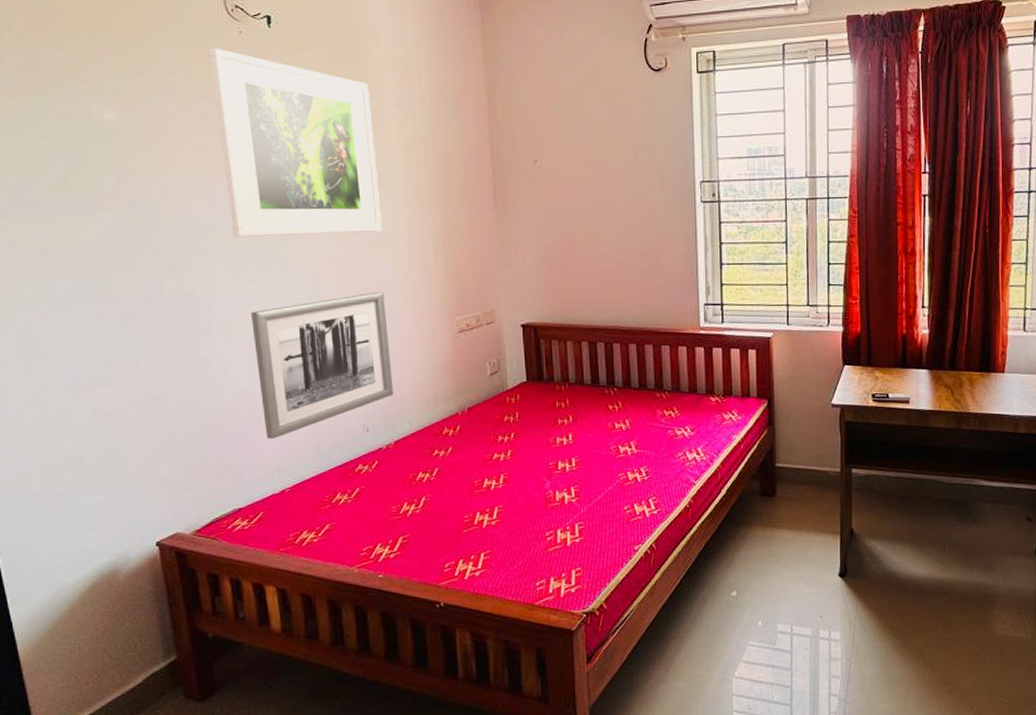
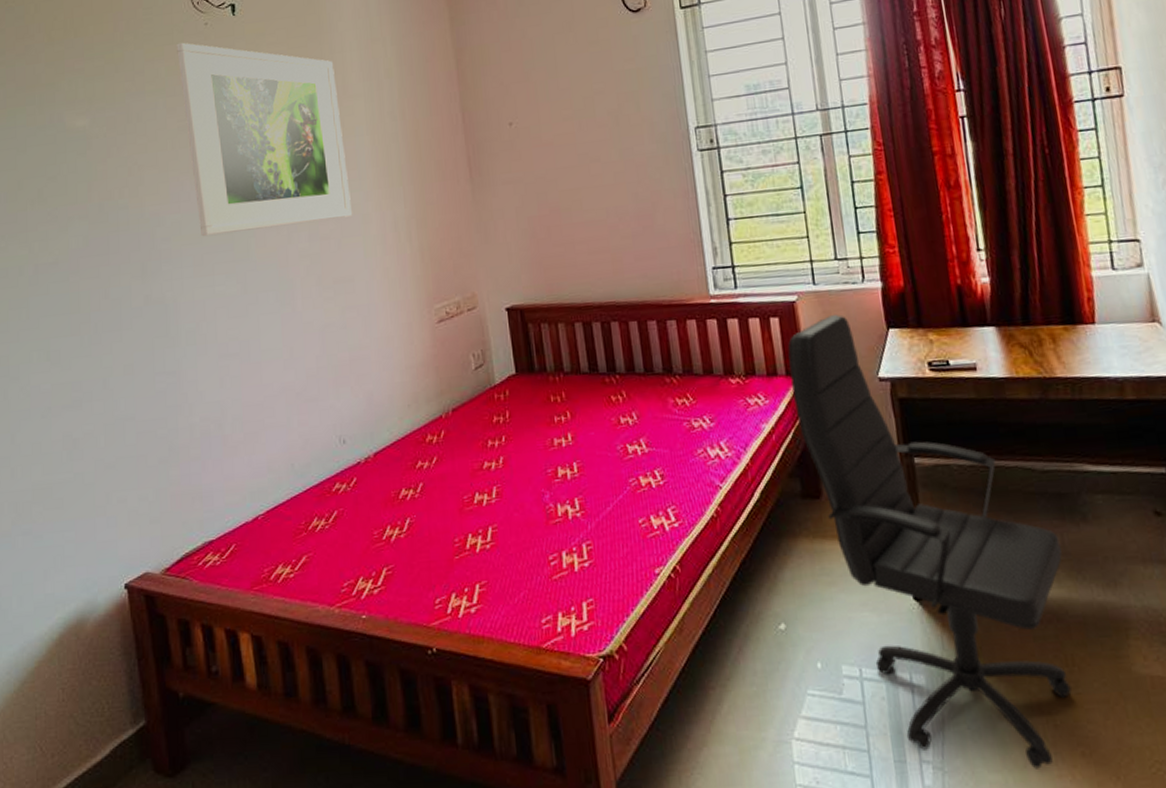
wall art: present [250,291,394,439] -> none [219,282,371,458]
office chair: none [761,351,955,701] -> present [788,314,1071,769]

